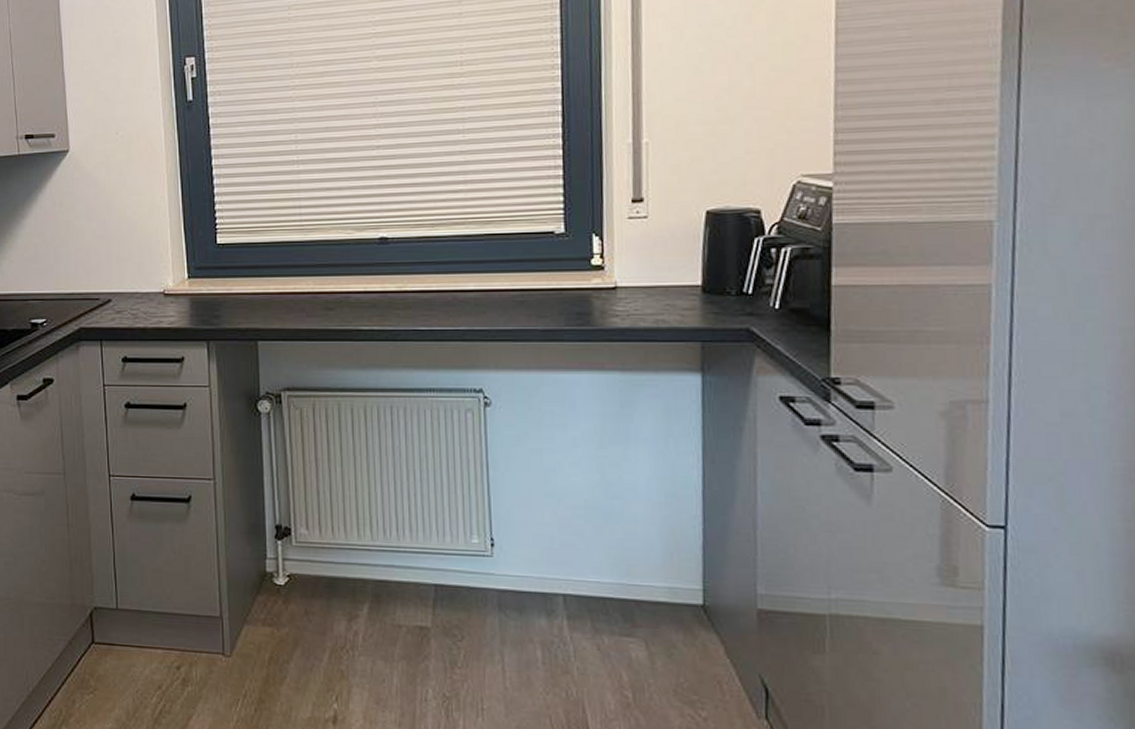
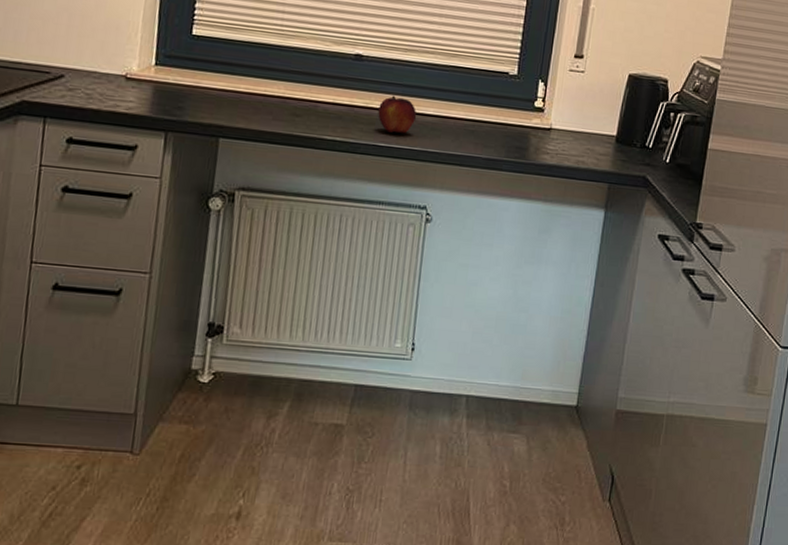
fruit: none [413,275,455,315] -> present [378,95,417,134]

